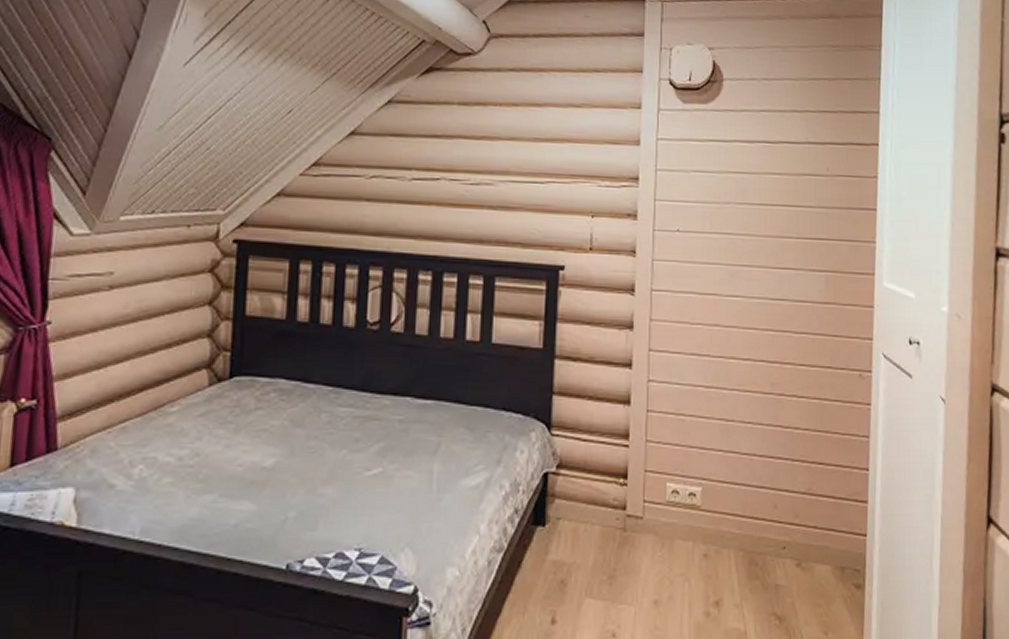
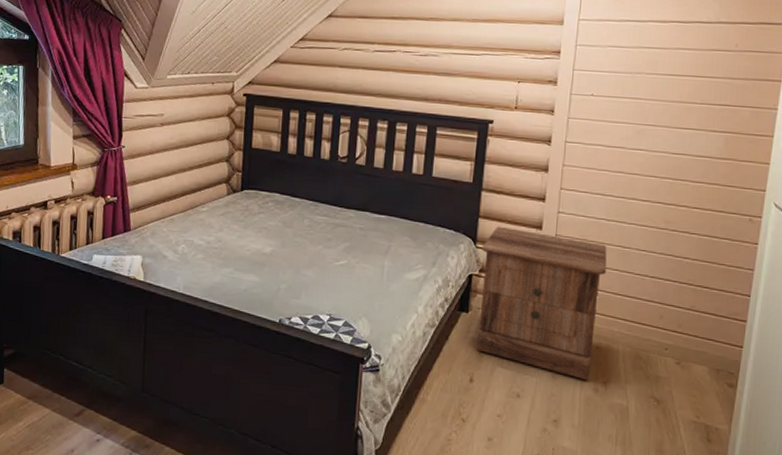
nightstand: none [558,404,709,603] -> present [477,226,607,381]

